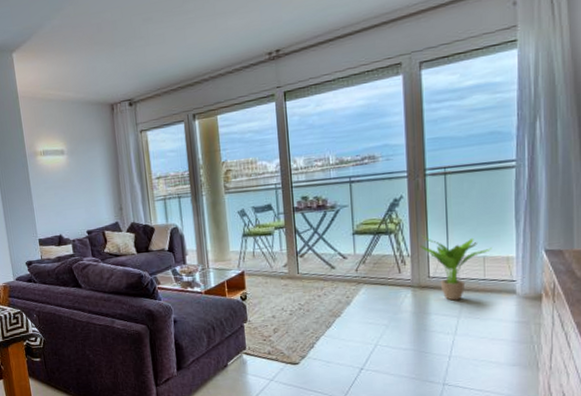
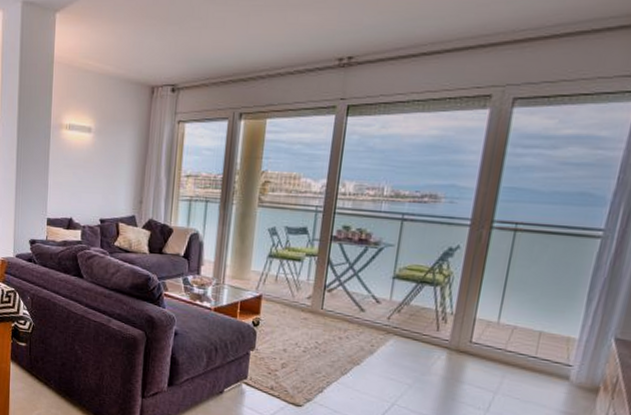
potted plant: present [420,234,492,301] -> none [468,293,552,375]

